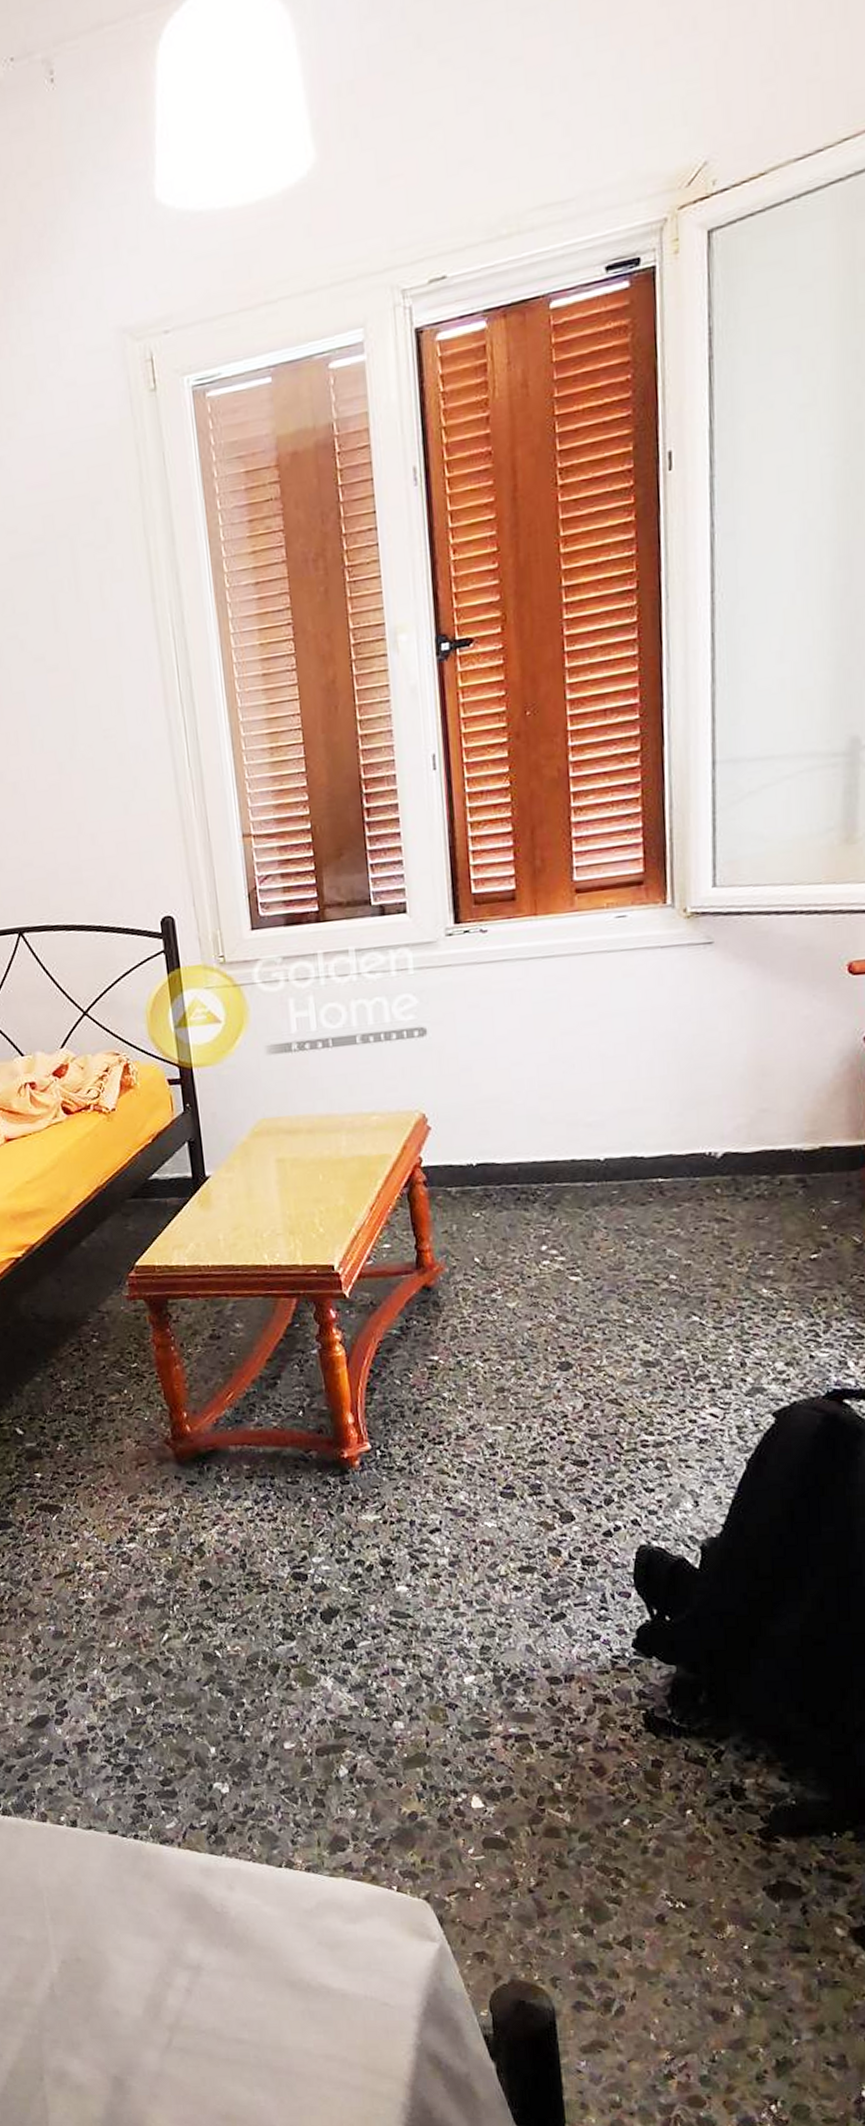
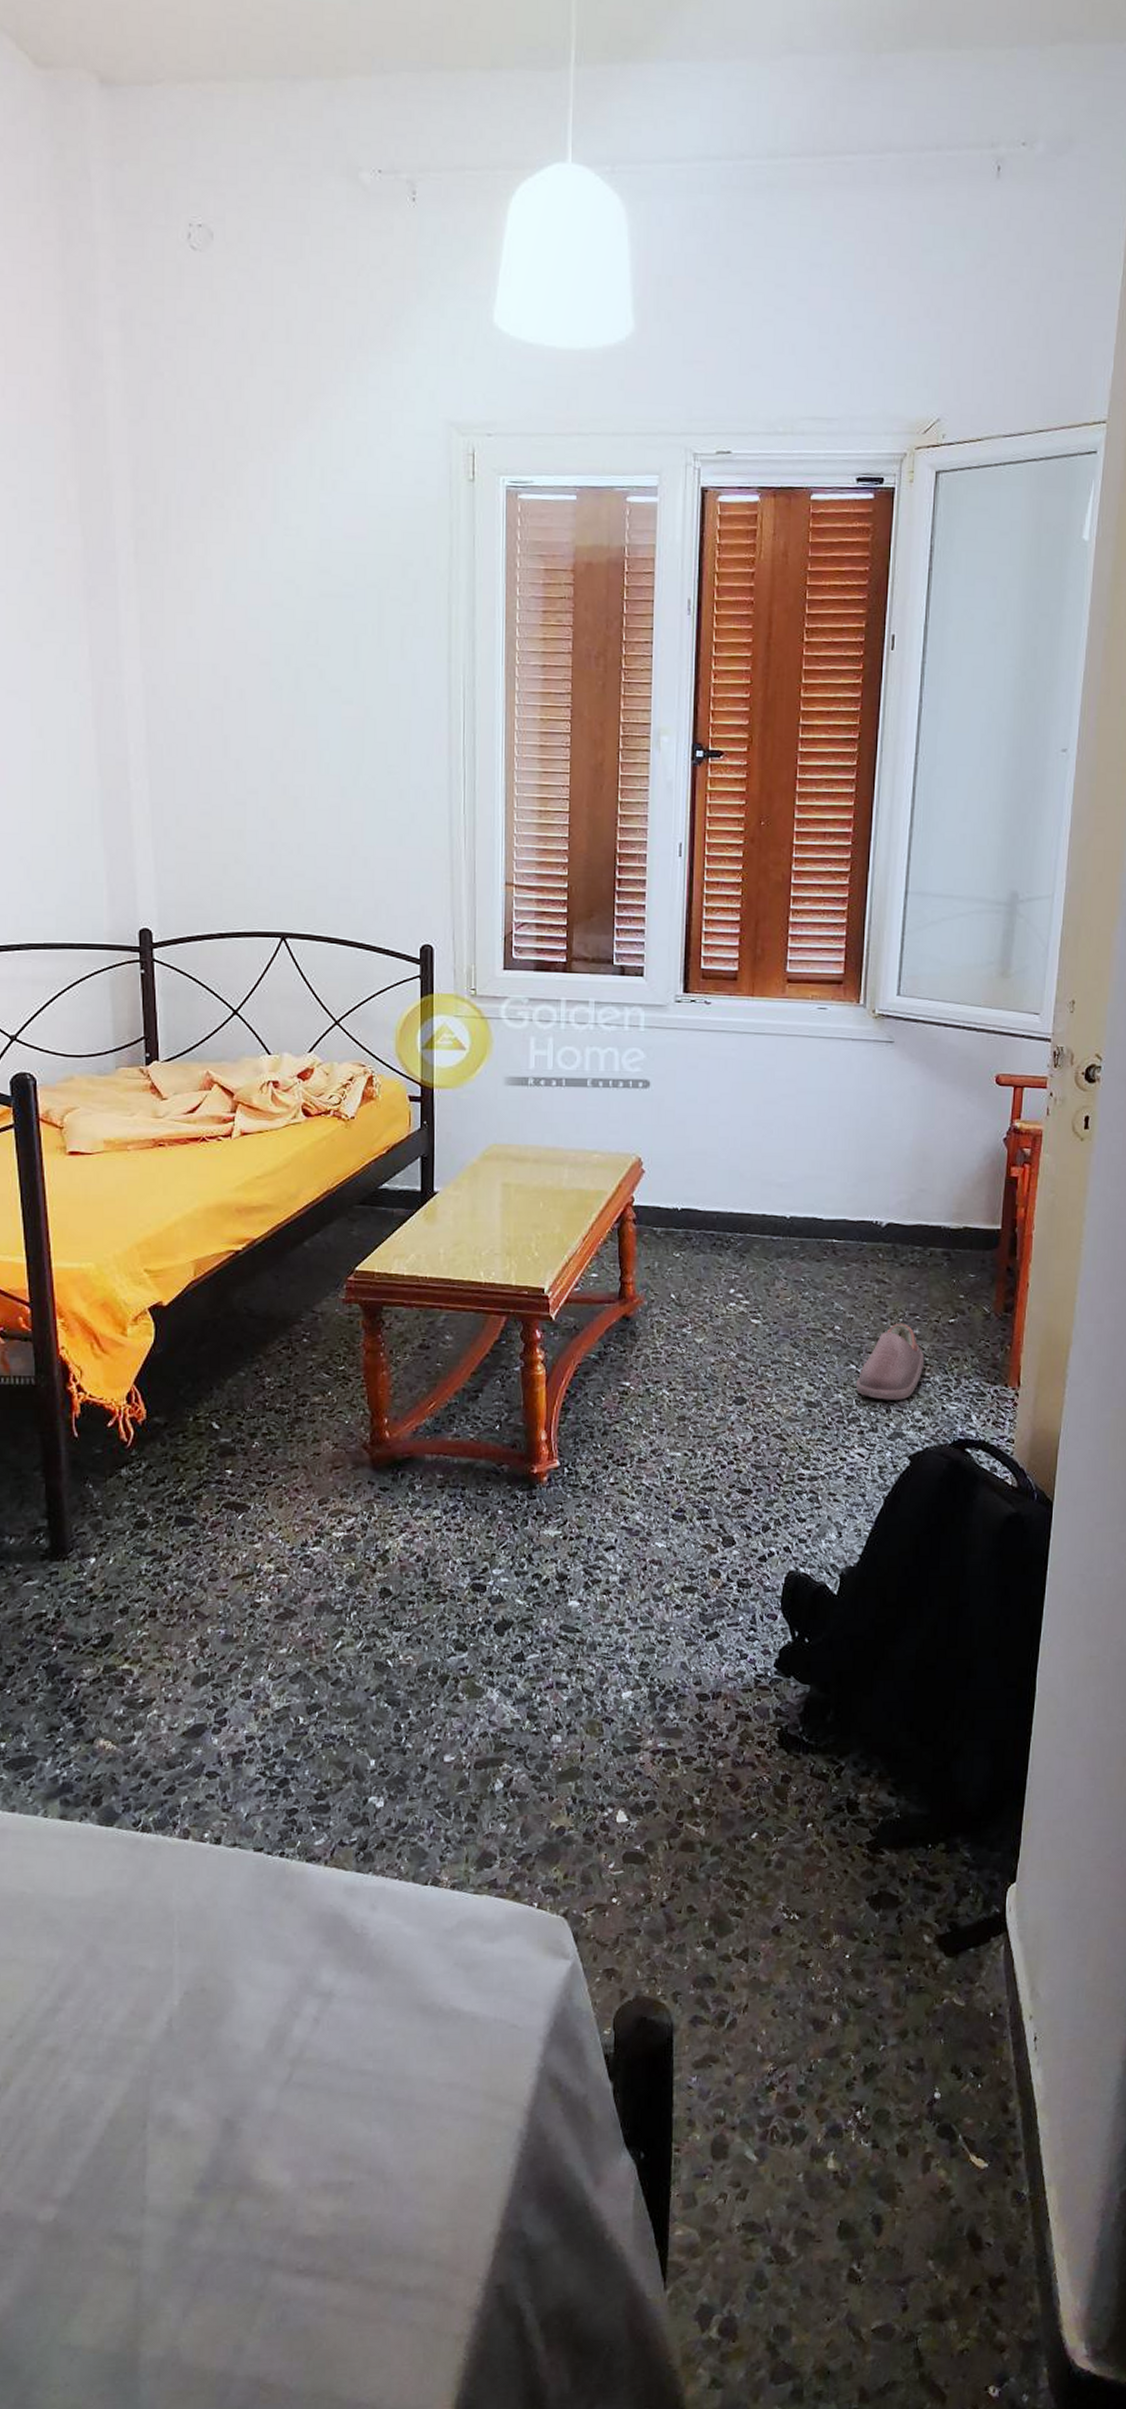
shoe: none [700,1264,784,1353] -> present [855,1323,925,1400]

